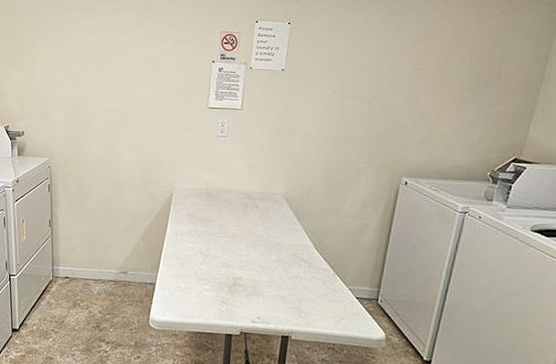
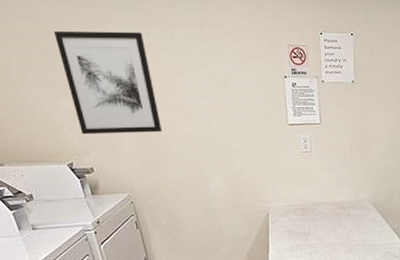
wall art: none [19,14,90,105] -> present [53,31,163,135]

